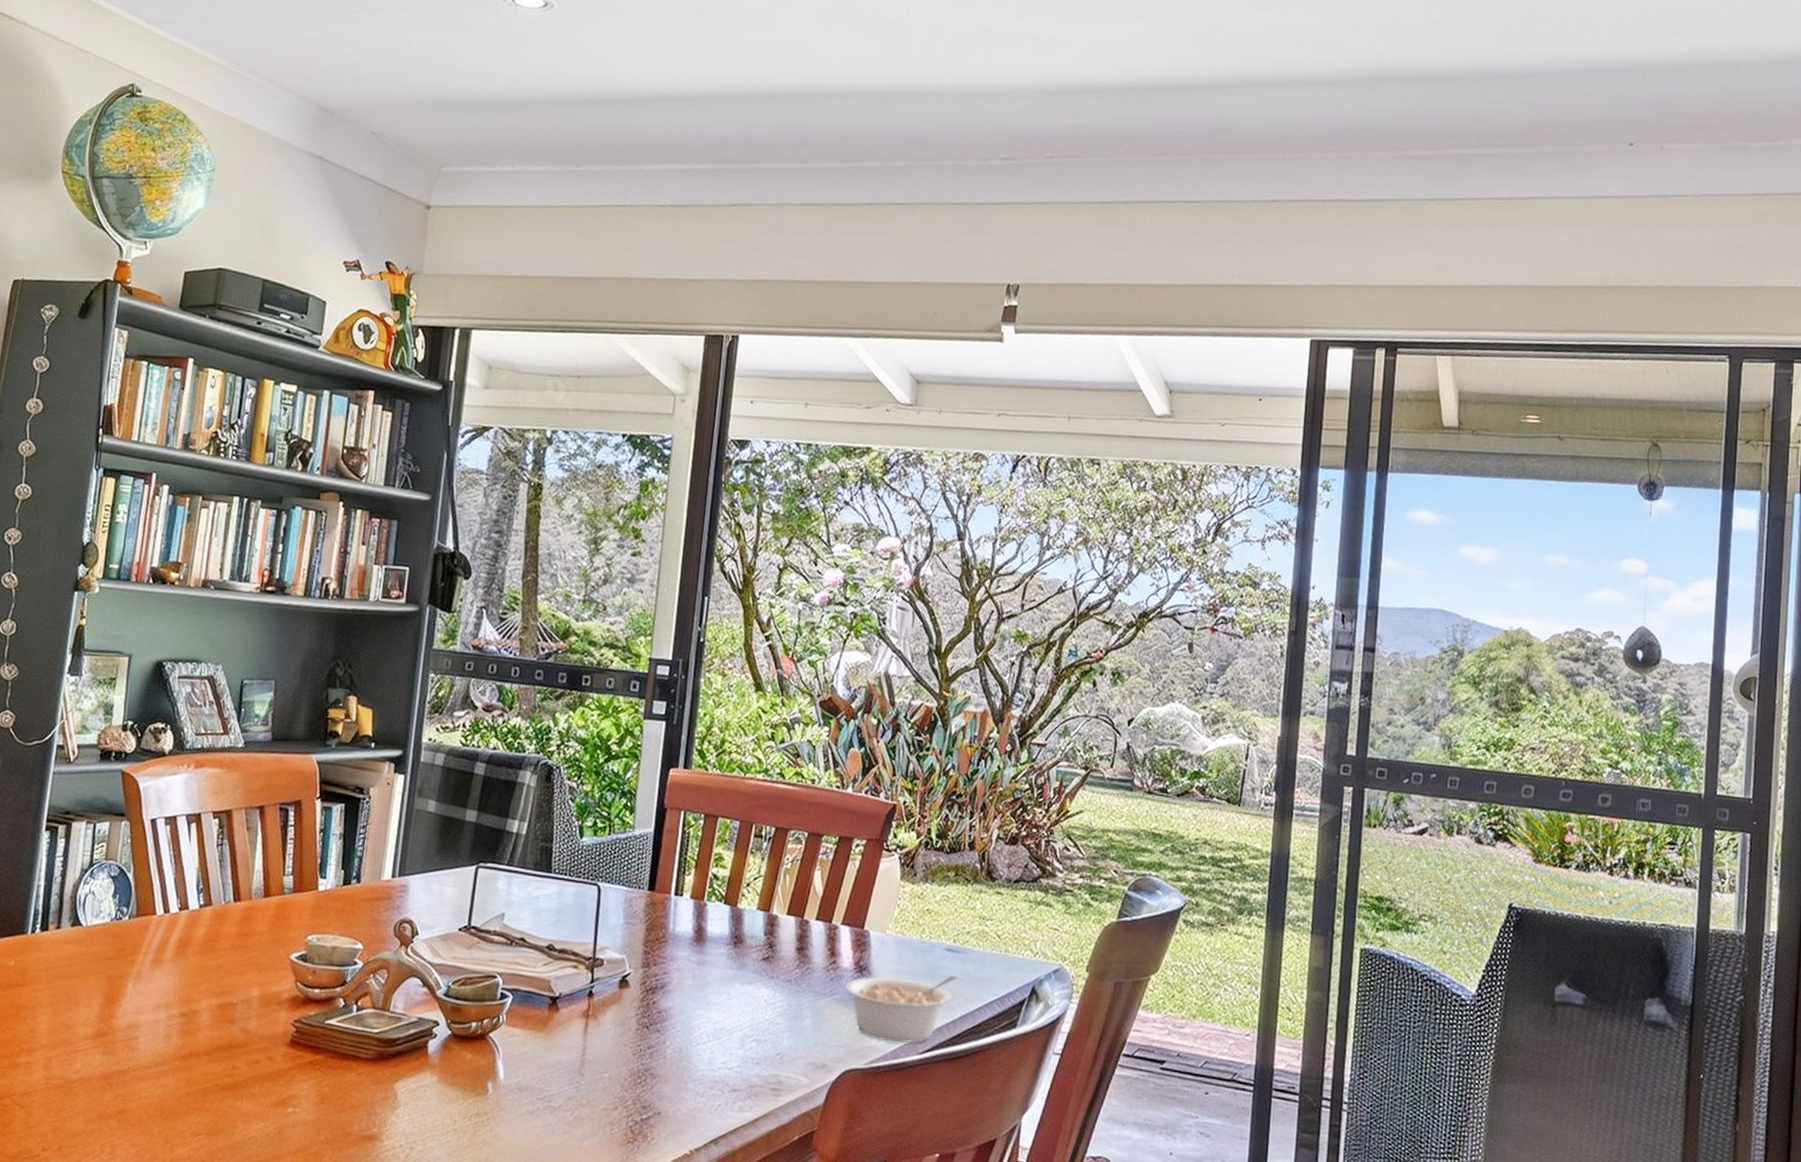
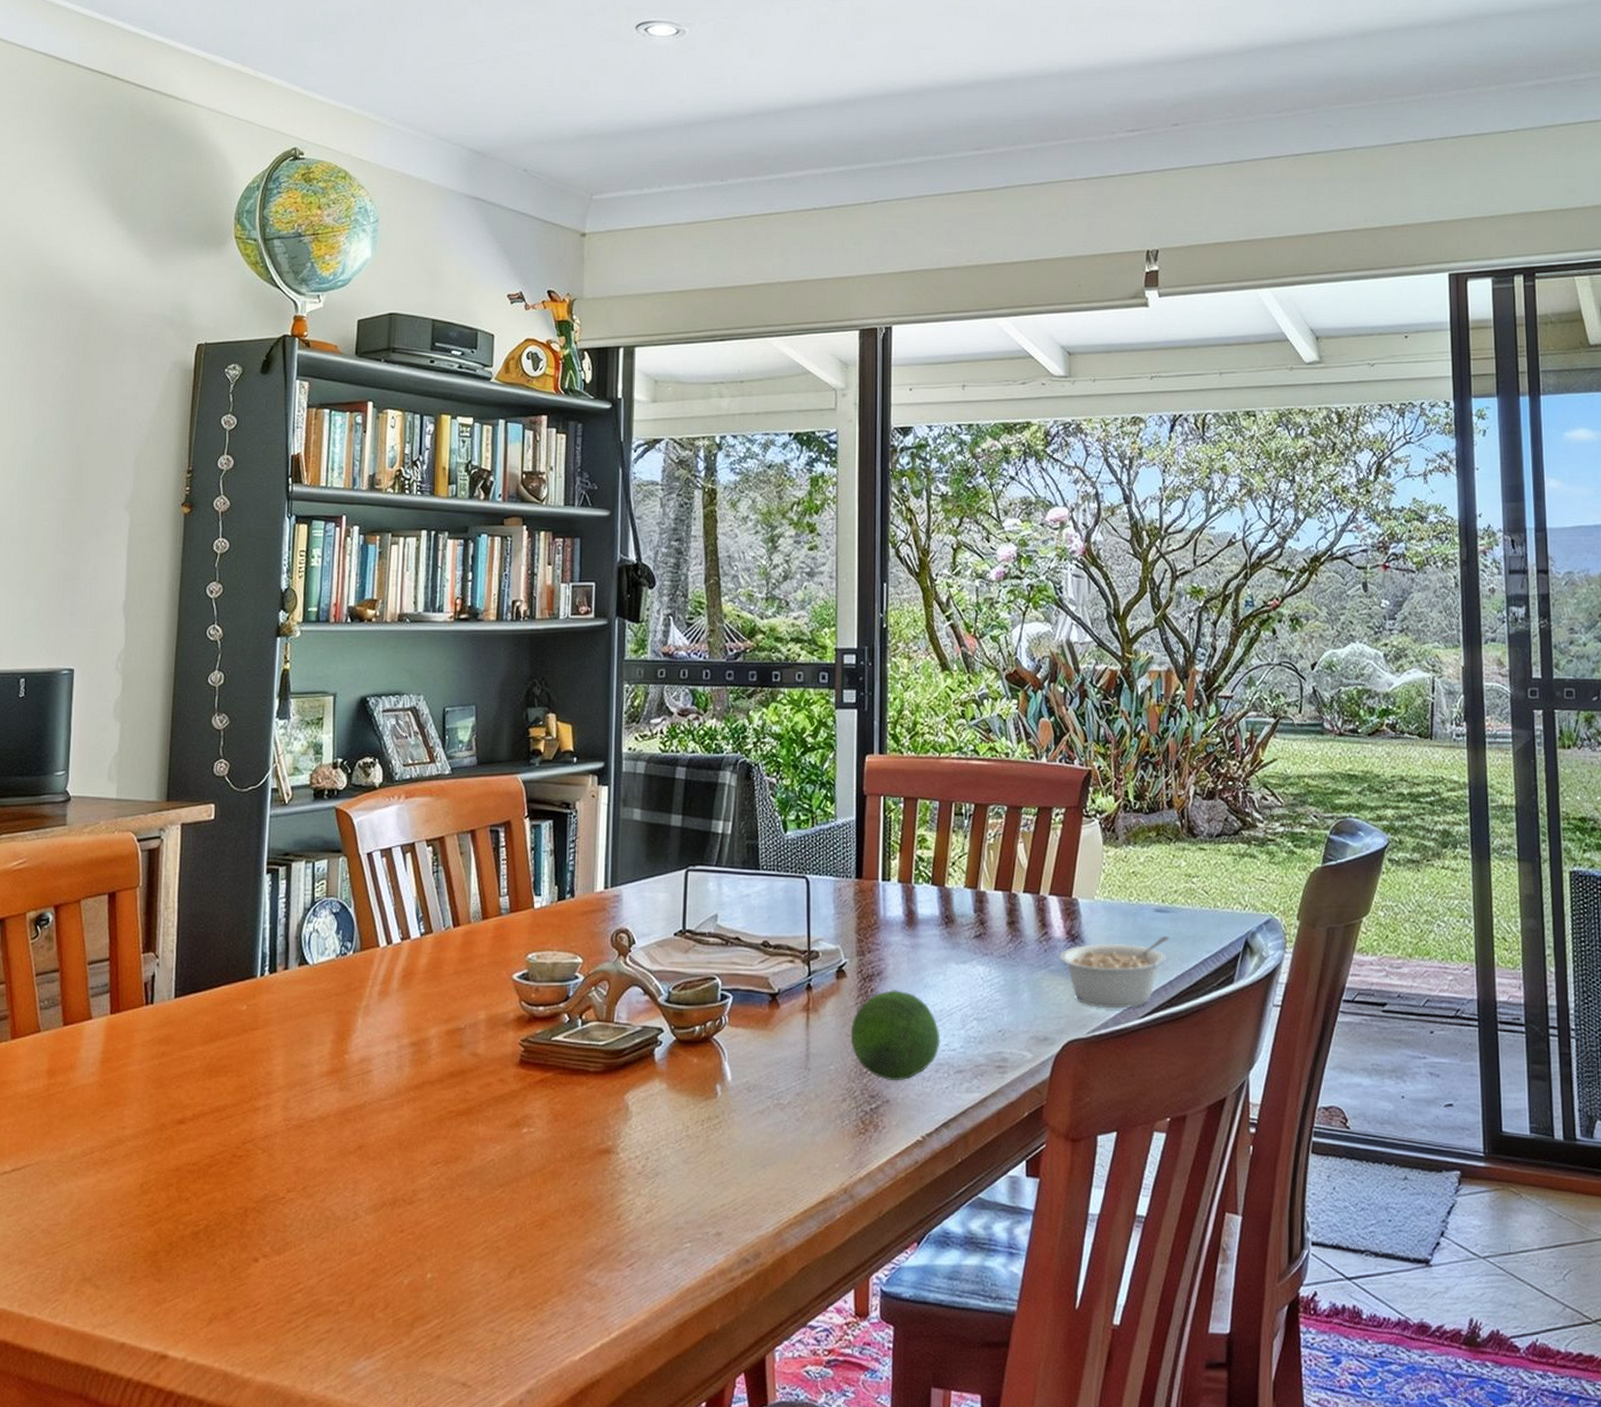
fruit: none [627,1003,718,1095] -> present [850,989,940,1081]

